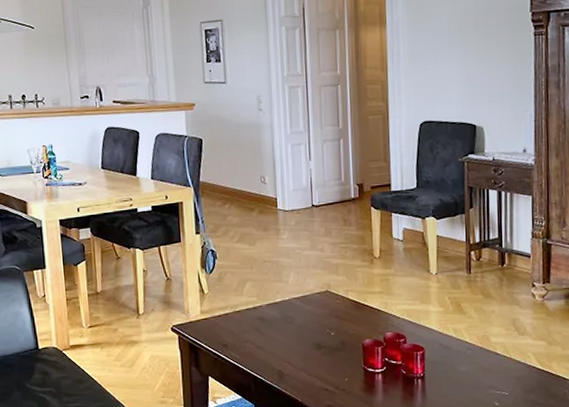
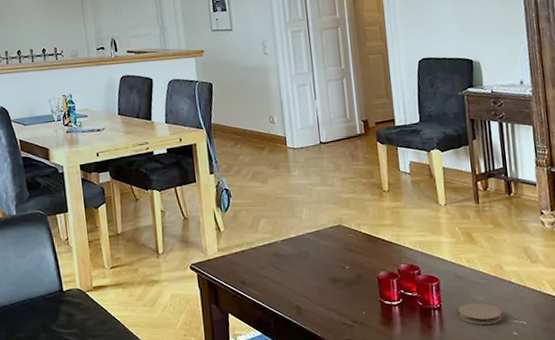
coaster: none [442,372,486,394] -> present [458,302,503,325]

